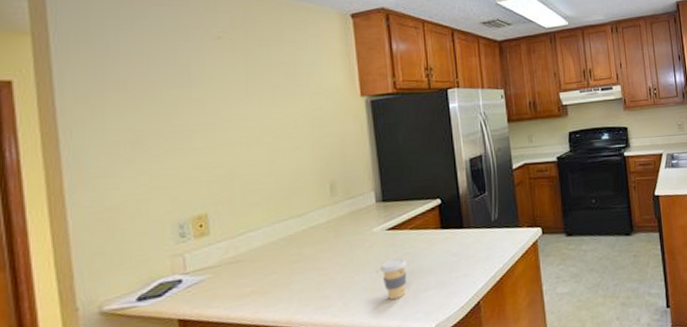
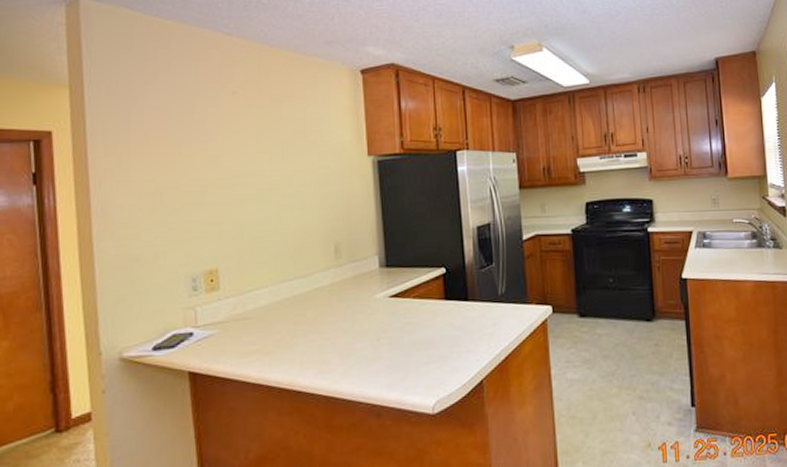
coffee cup: present [380,258,407,300] -> none [381,327,408,370]

